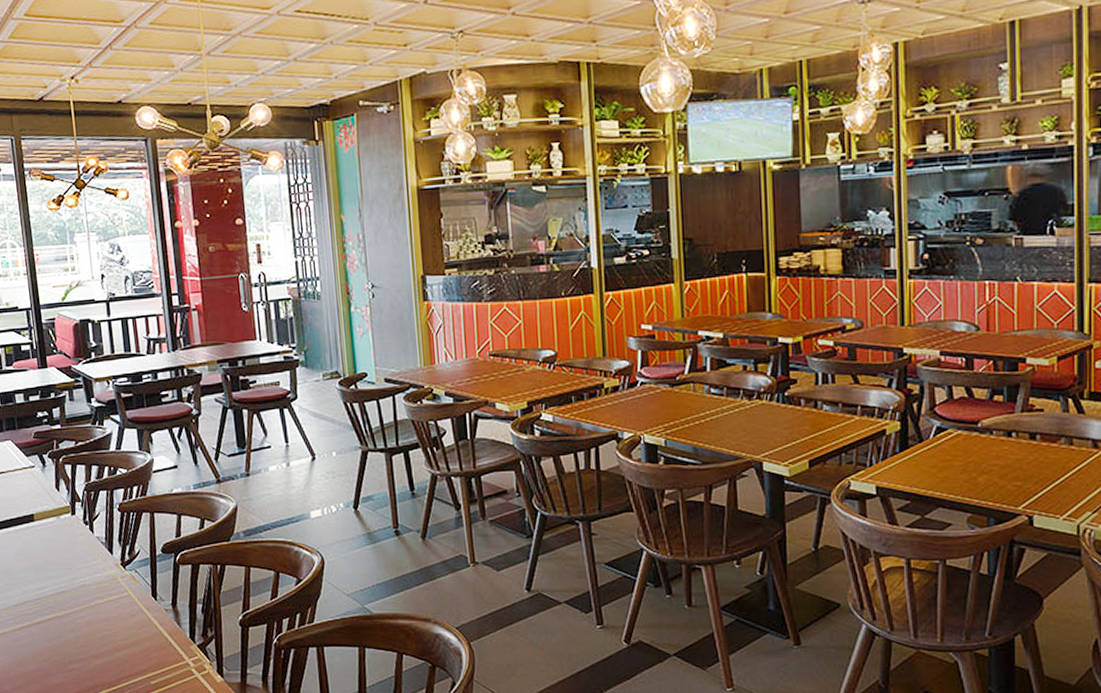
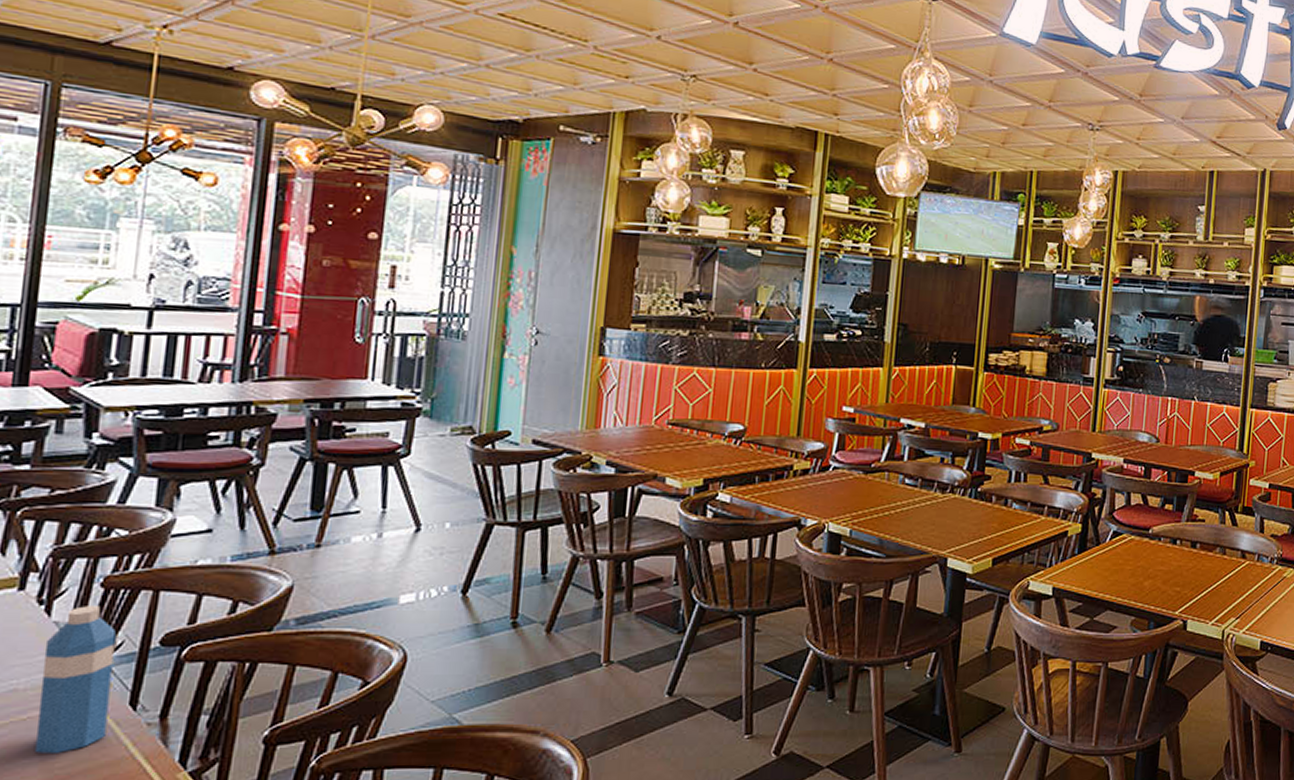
water bottle: none [94,525,142,630] -> present [35,606,116,753]

